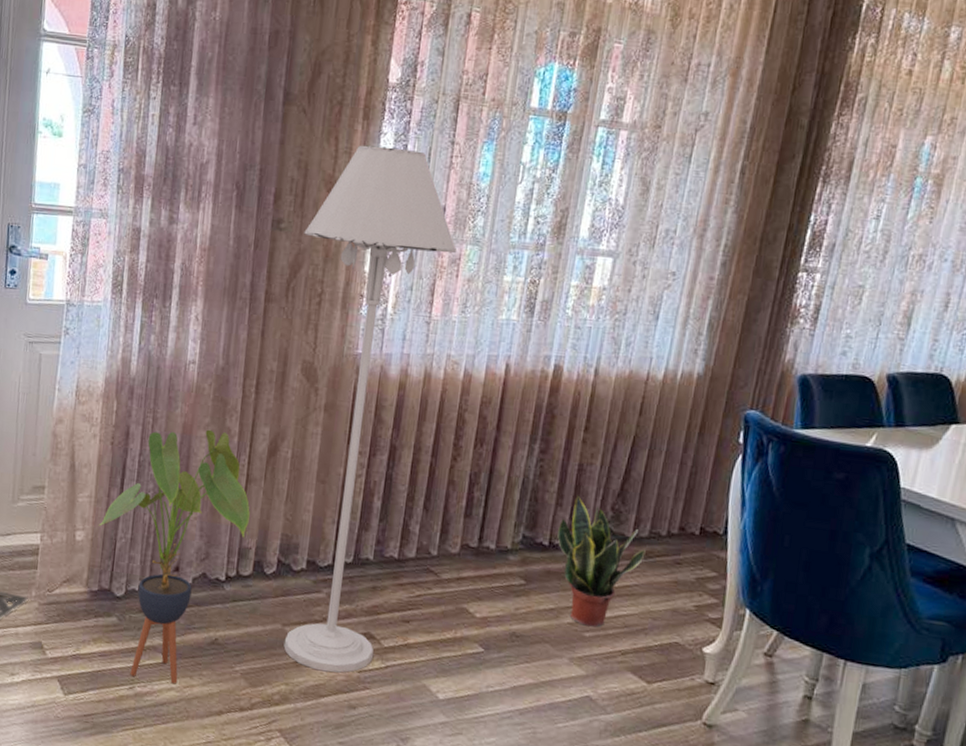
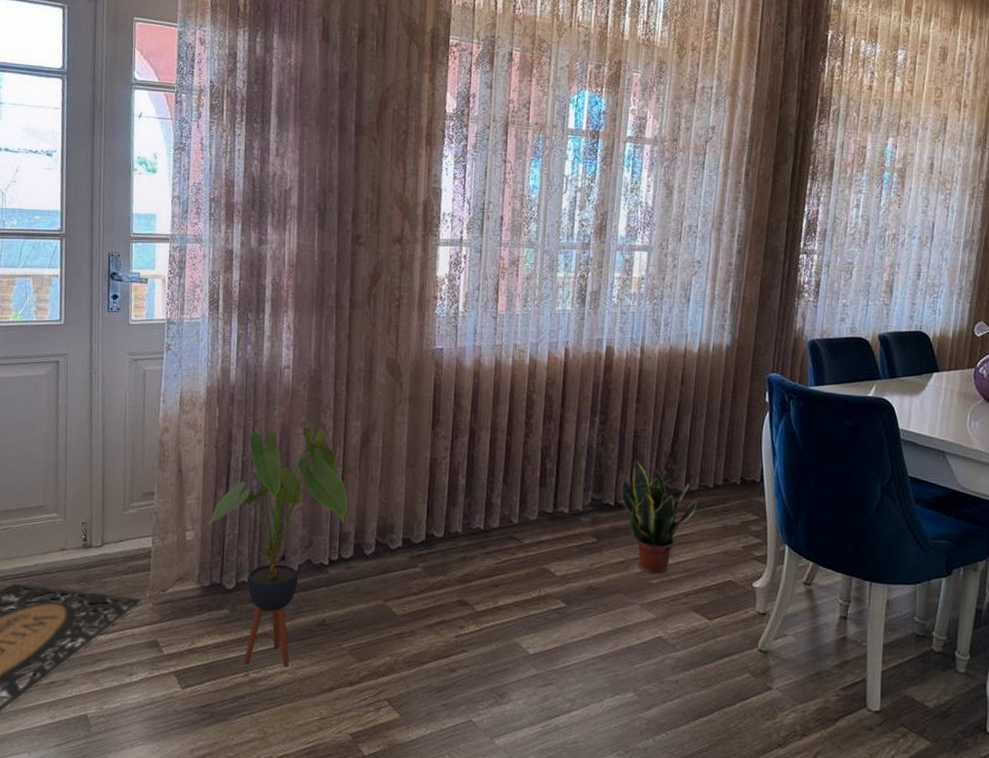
floor lamp: present [283,145,457,673] -> none [381,167,516,640]

